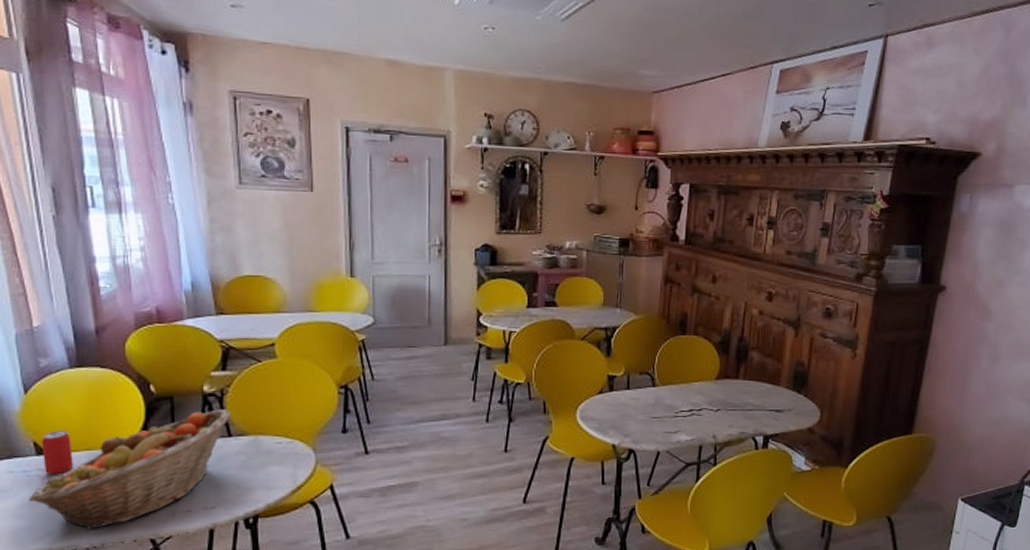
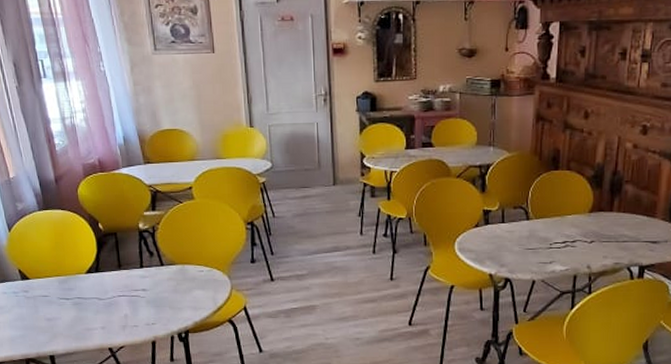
fruit basket: present [28,409,231,529] -> none [18,243,162,339]
beverage can: present [41,430,73,475] -> none [24,260,48,296]

